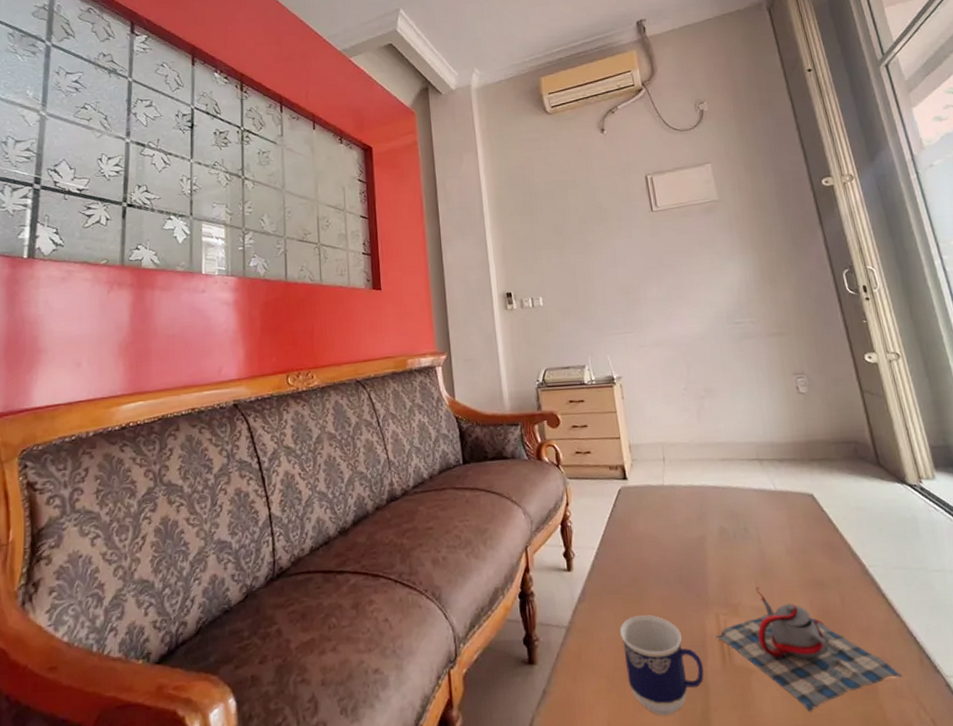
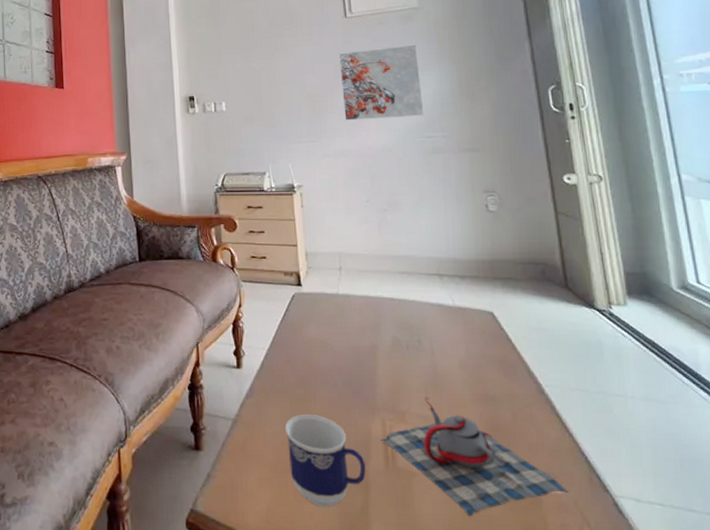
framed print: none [647,235,732,311] -> present [338,44,424,121]

